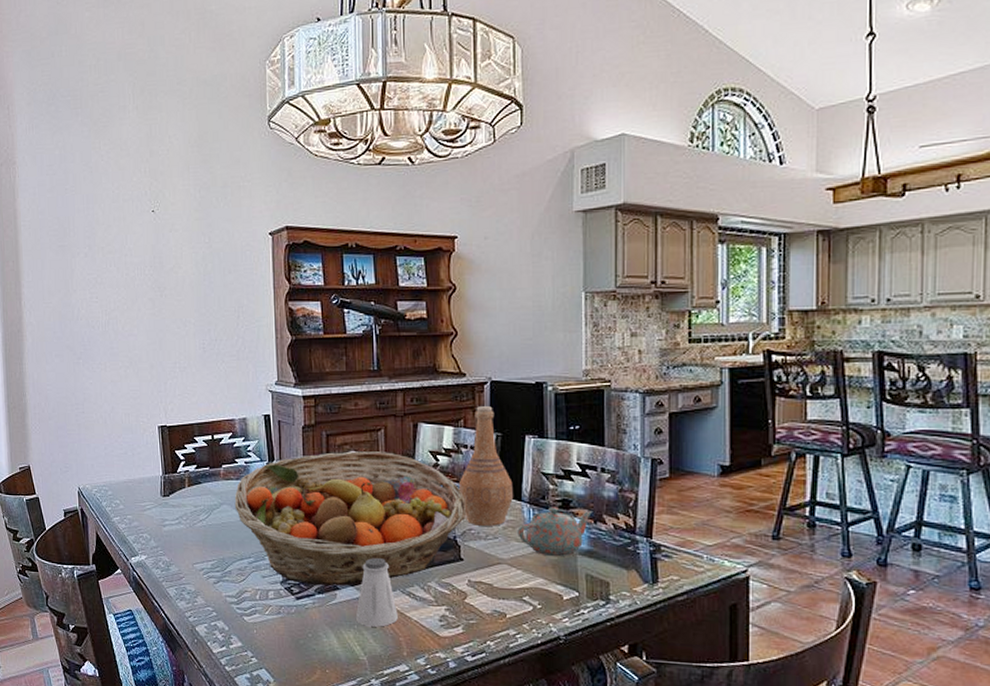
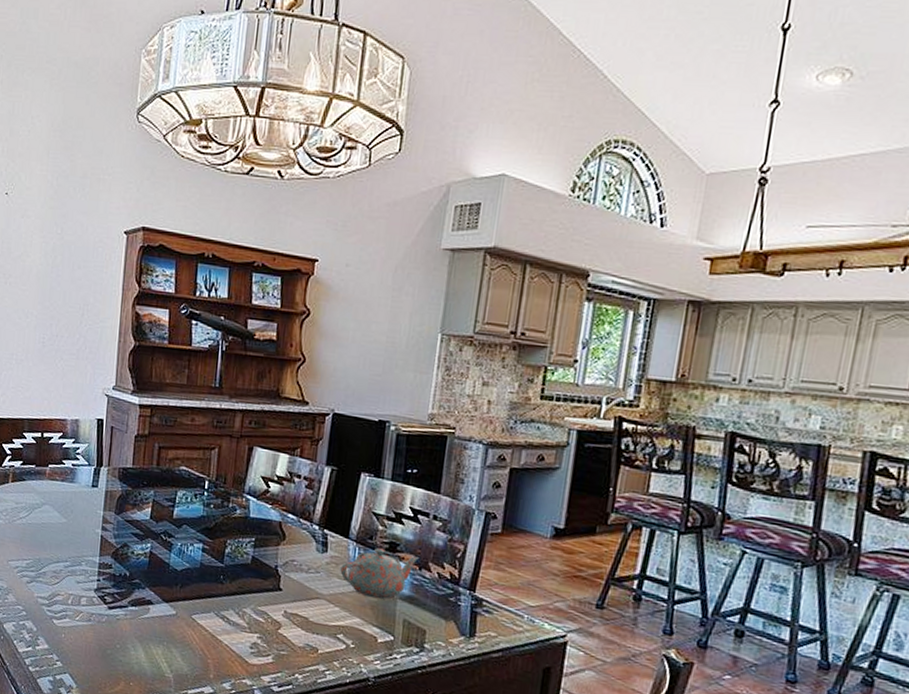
fruit basket: present [234,451,467,587] -> none [56,465,292,602]
saltshaker: present [355,558,399,627] -> none [166,577,210,647]
vase: present [458,406,513,526] -> none [286,437,342,561]

